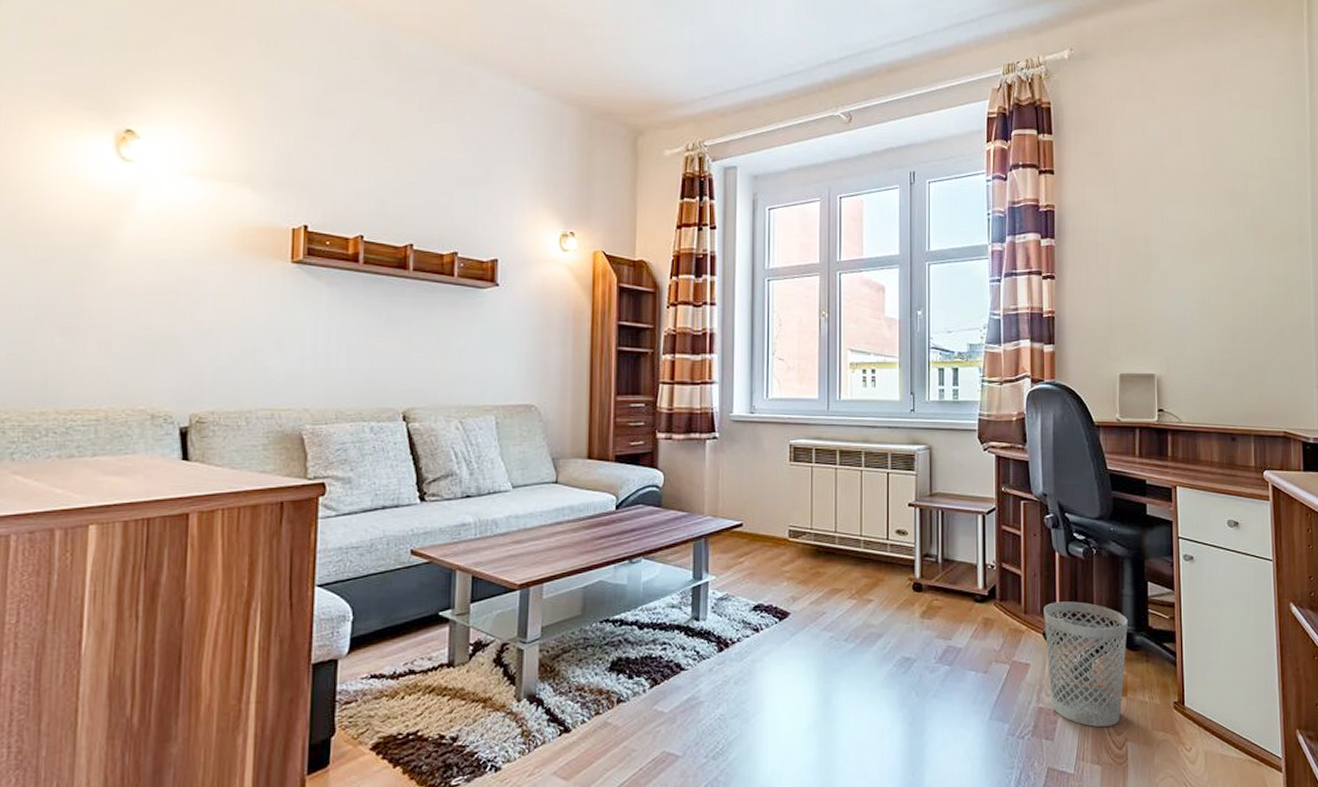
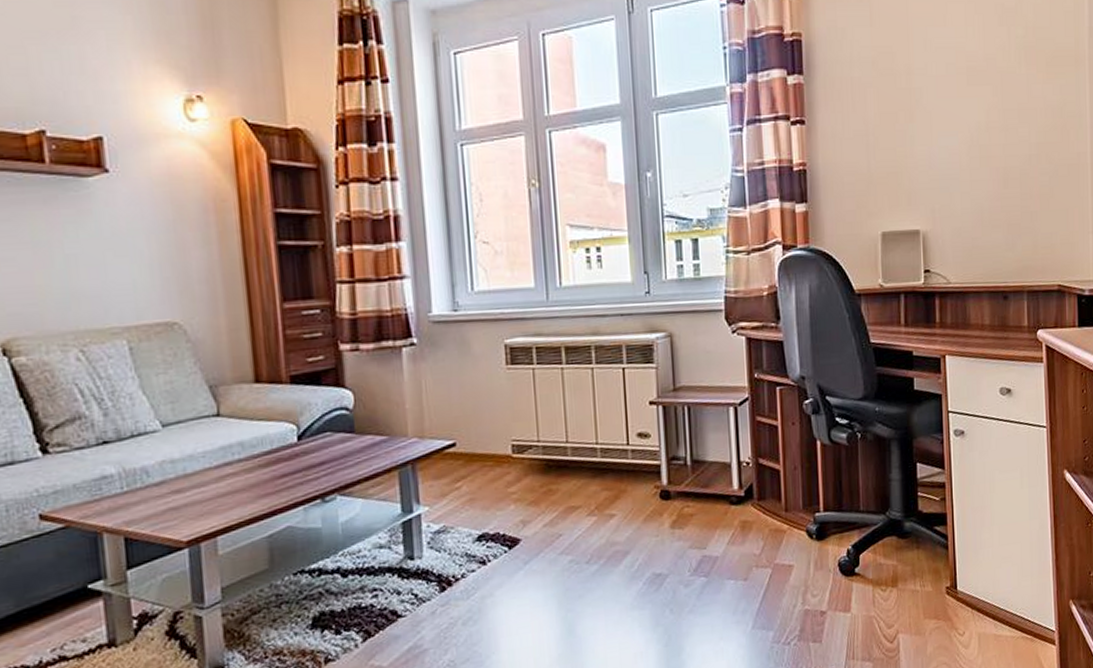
wastebasket: present [1044,601,1128,728] -> none [806,492,897,623]

